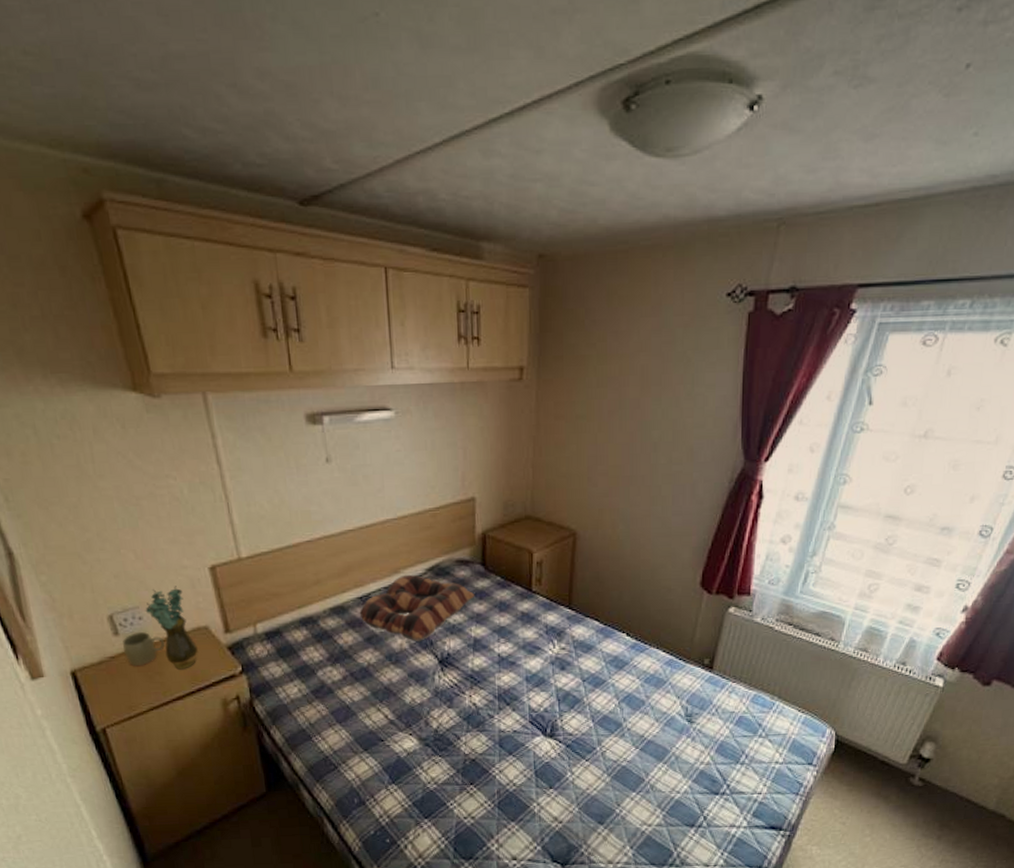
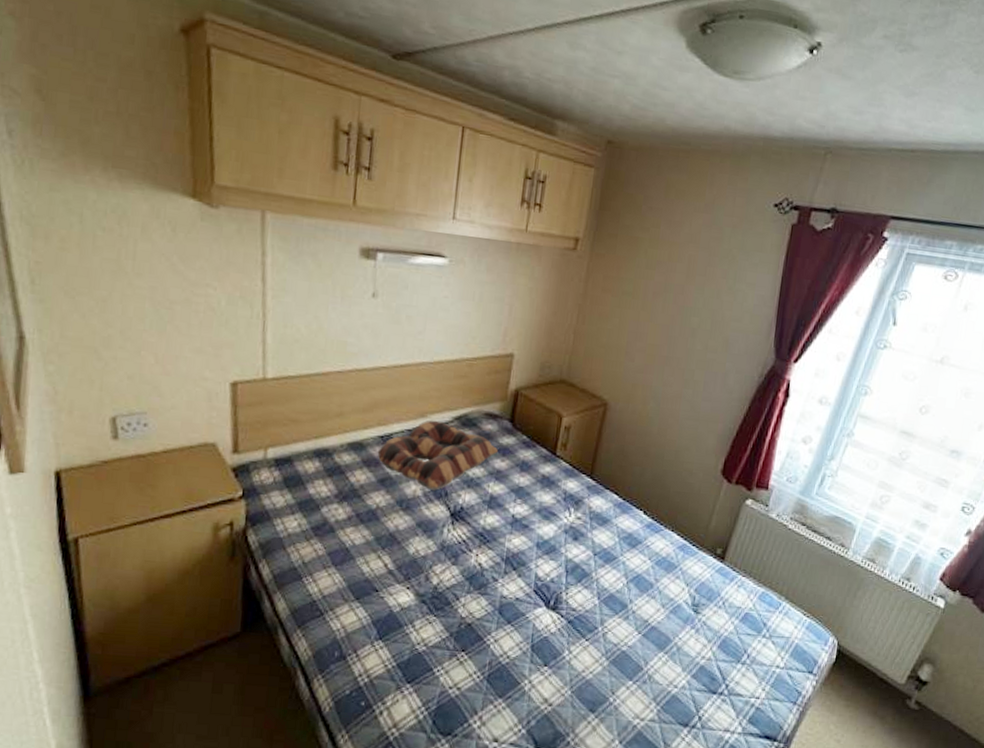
mug: present [122,632,165,667] -> none [118,439,165,476]
vase: present [145,586,198,670] -> none [152,396,200,486]

